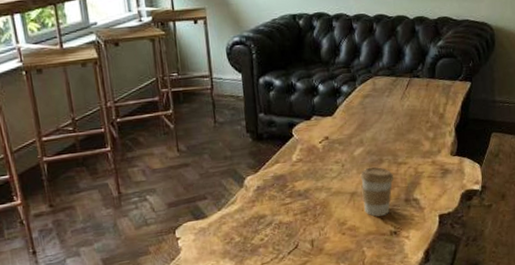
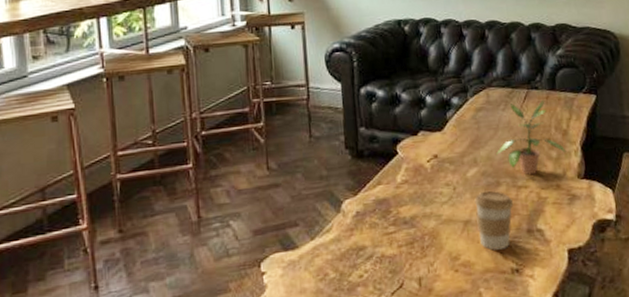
potted plant: none [380,86,442,153] -> present [496,99,567,175]

